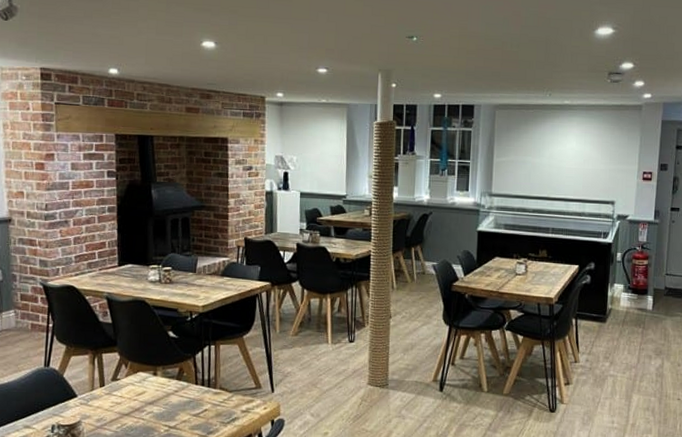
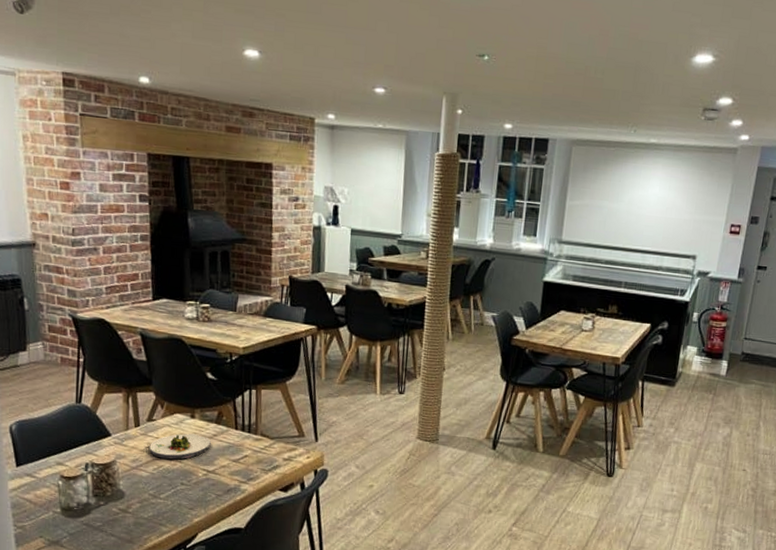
salad plate: none [113,390,172,417] -> present [149,433,211,459]

